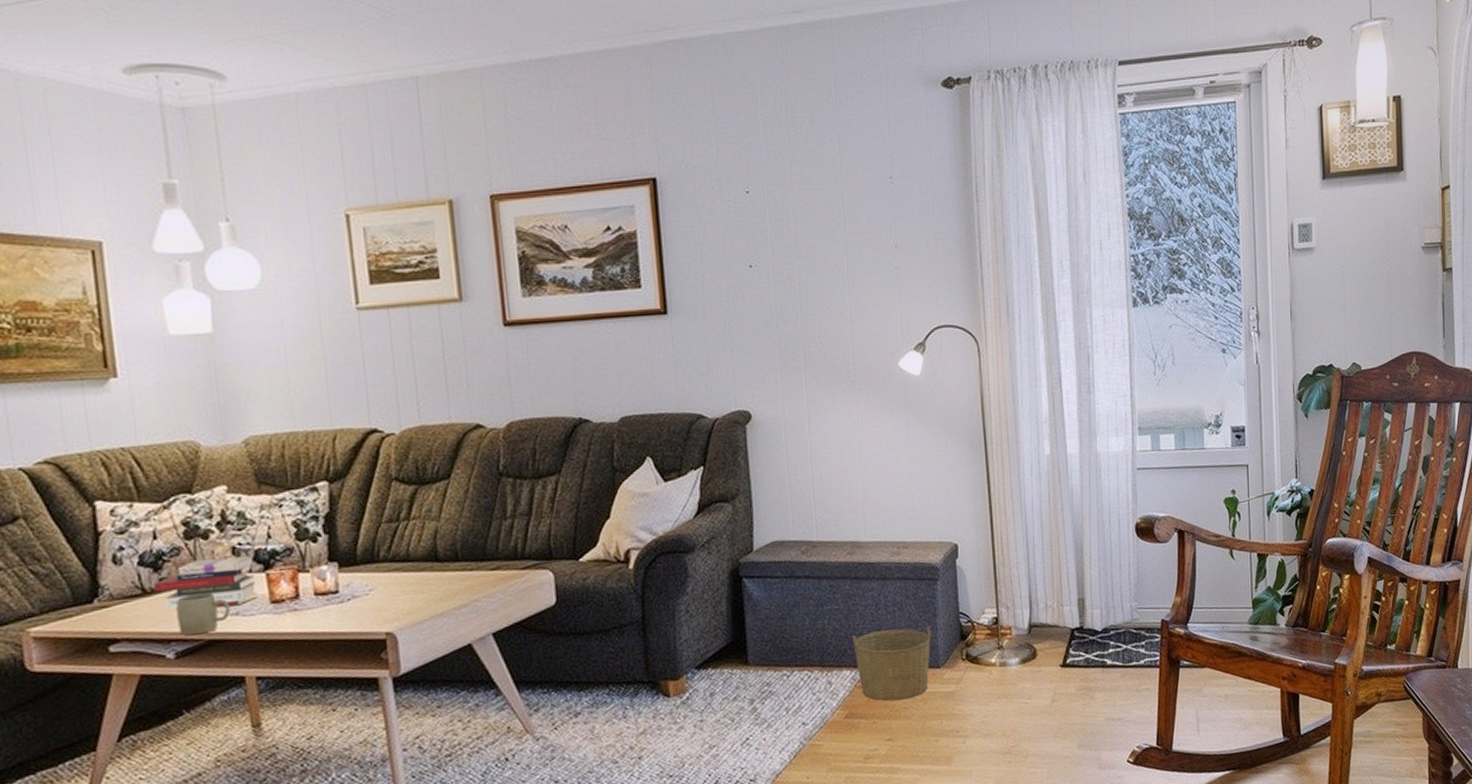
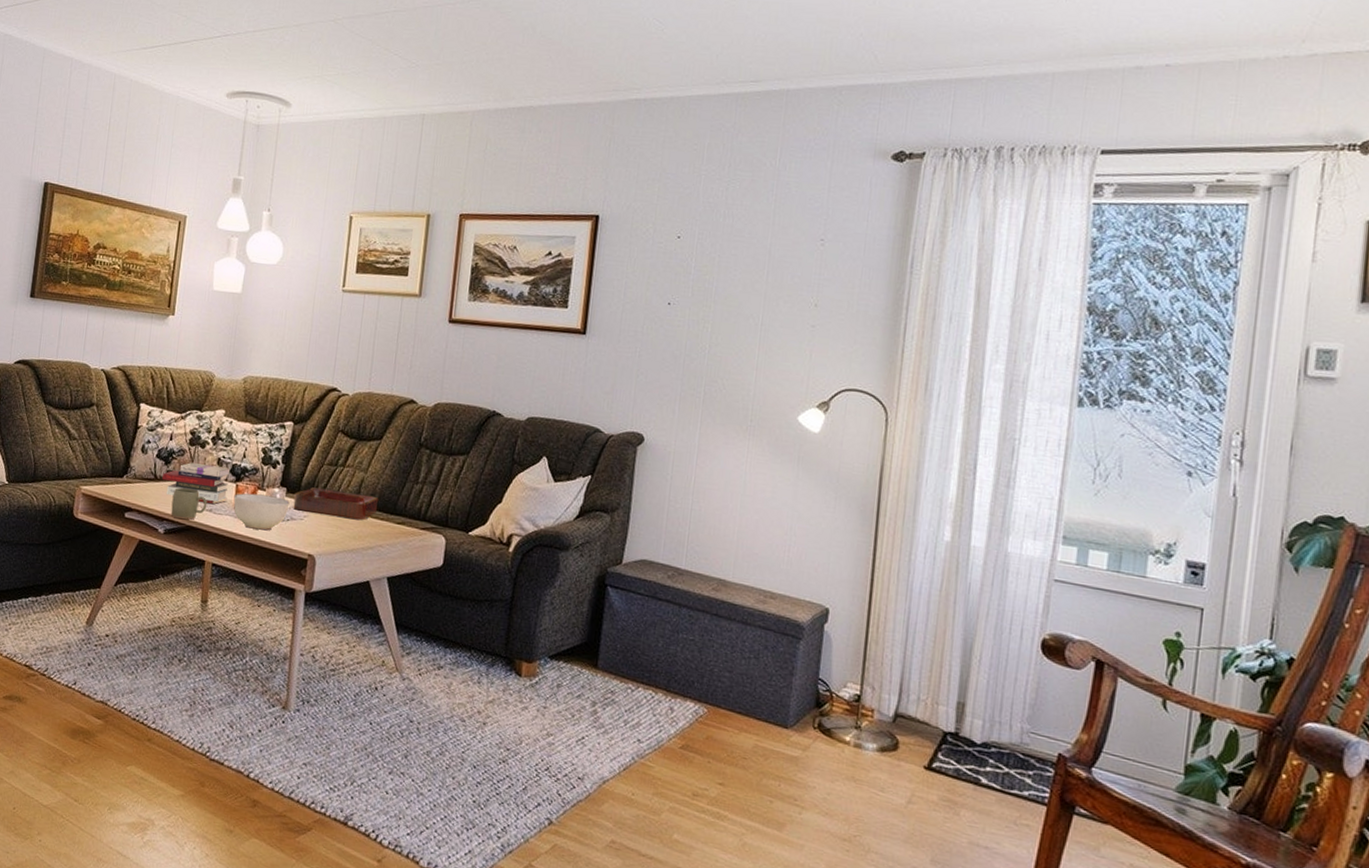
bowl: none [266,575,347,622] -> present [233,493,290,531]
decorative tray: none [350,545,462,586] -> present [293,487,378,521]
basket: present [852,626,931,701] -> none [701,670,785,750]

